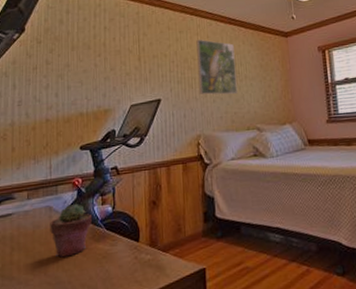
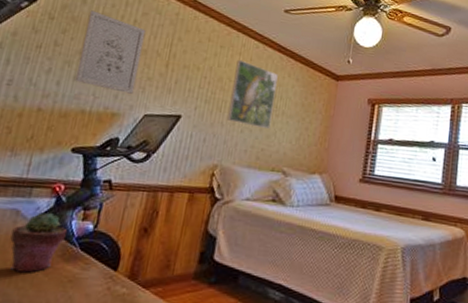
wall art: none [67,27,118,91] -> present [74,10,146,94]

